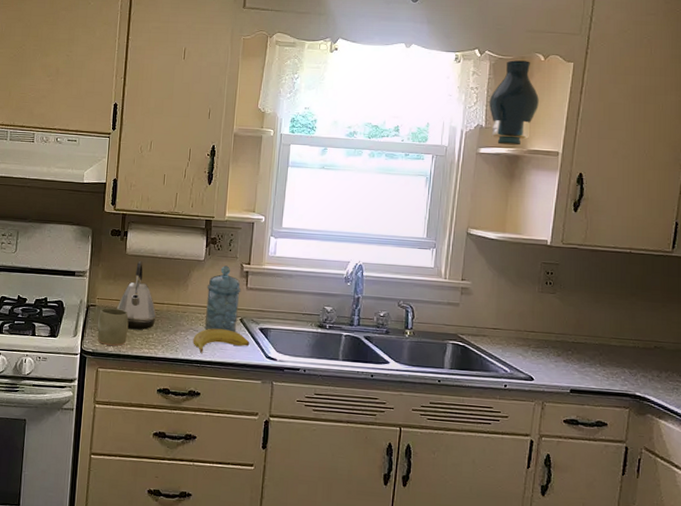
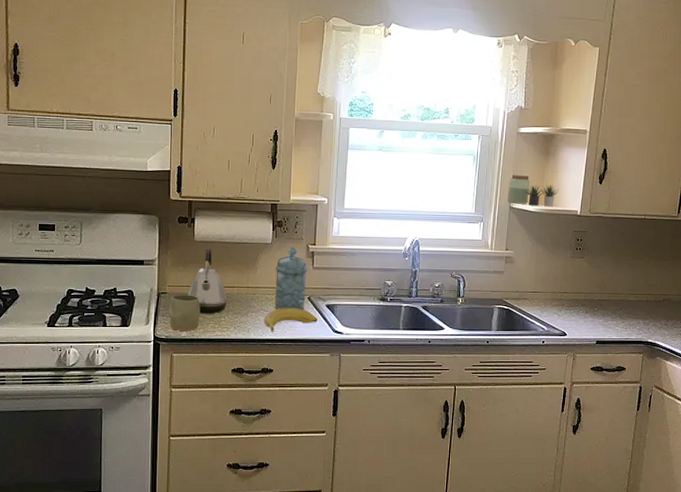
peanut butter: none [463,198,491,231] -> present [507,175,530,204]
succulent plant: none [485,210,524,236] -> present [525,185,558,207]
vase: present [488,60,540,145] -> none [527,45,571,125]

